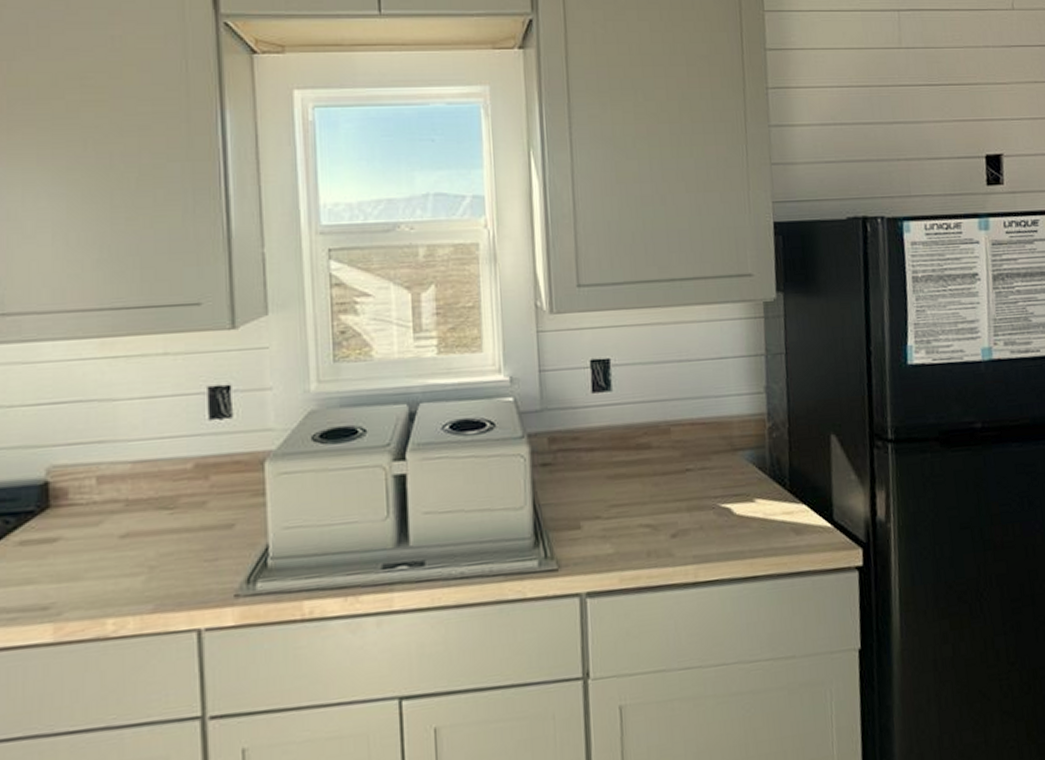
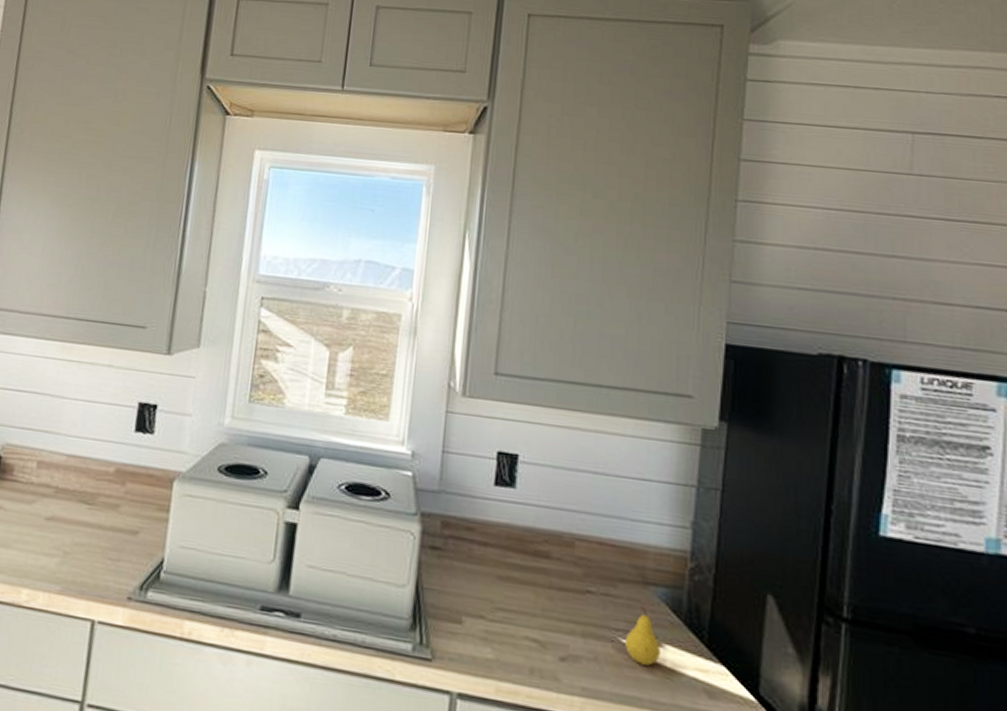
fruit: none [724,471,754,522] -> present [625,607,660,666]

